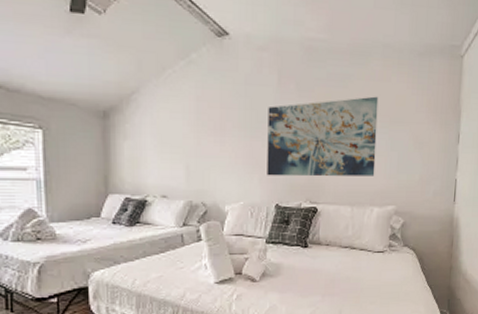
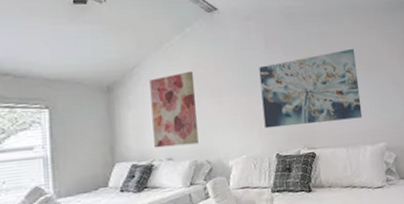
wall art: none [148,103,196,184] -> present [149,71,199,148]

